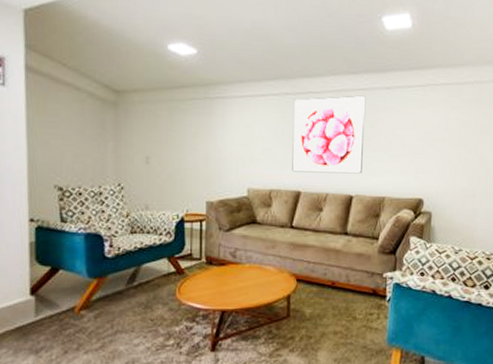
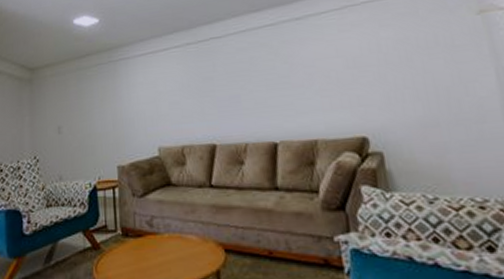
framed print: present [292,95,366,174] -> none [197,31,284,124]

